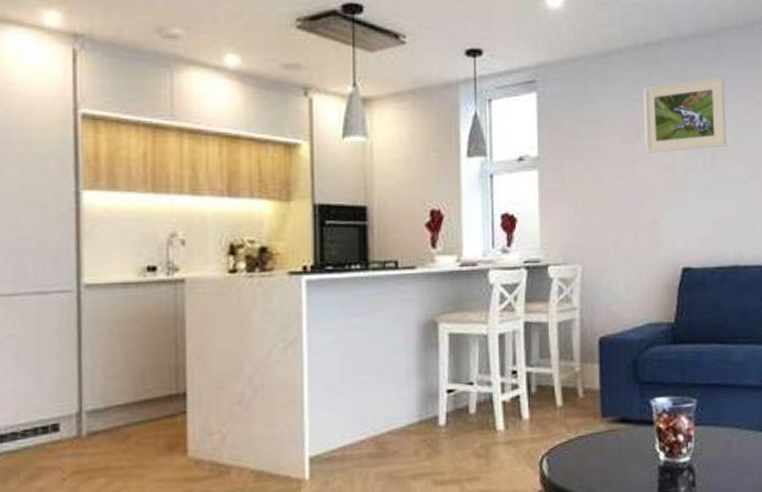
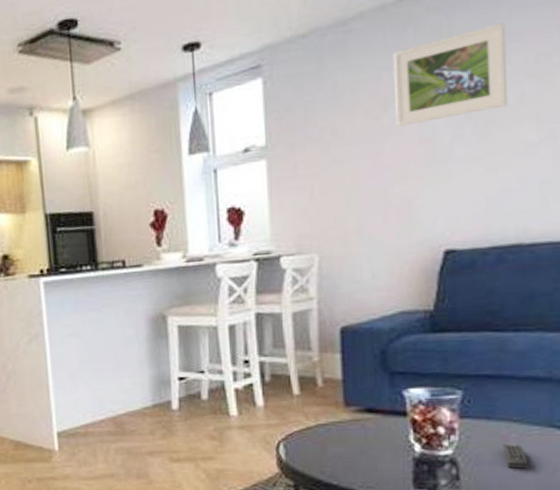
remote control: none [727,448,748,472] -> present [502,443,530,469]

